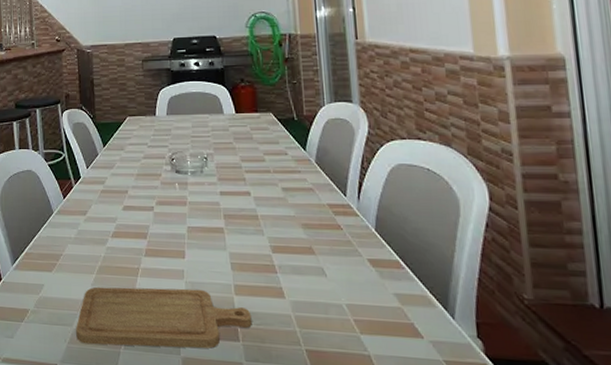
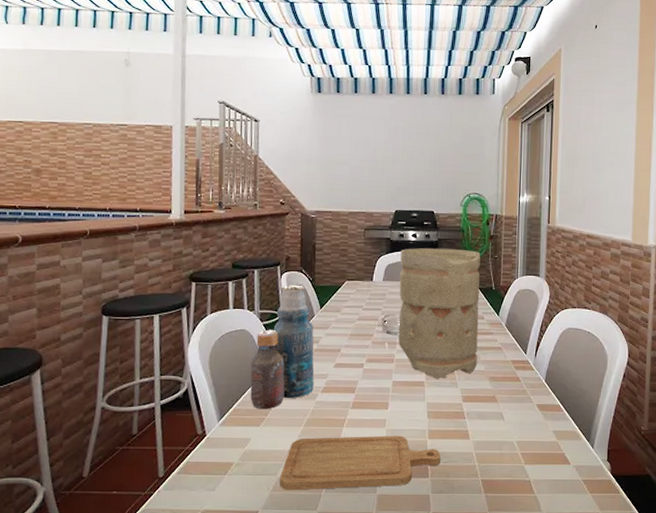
bottle: none [39,122,103,254] -> present [250,284,314,409]
vase: none [183,75,285,225] -> present [398,248,480,379]

